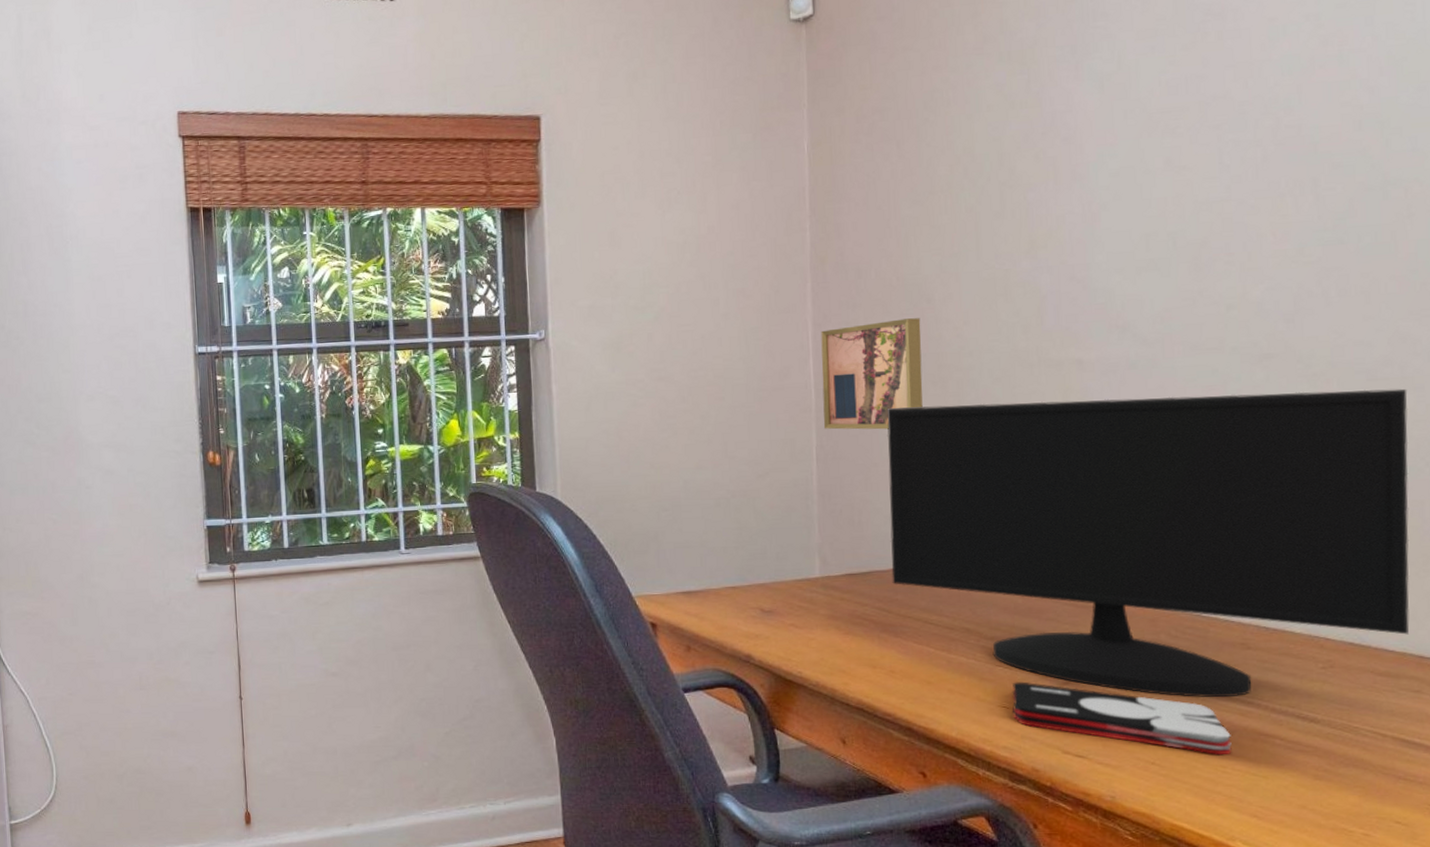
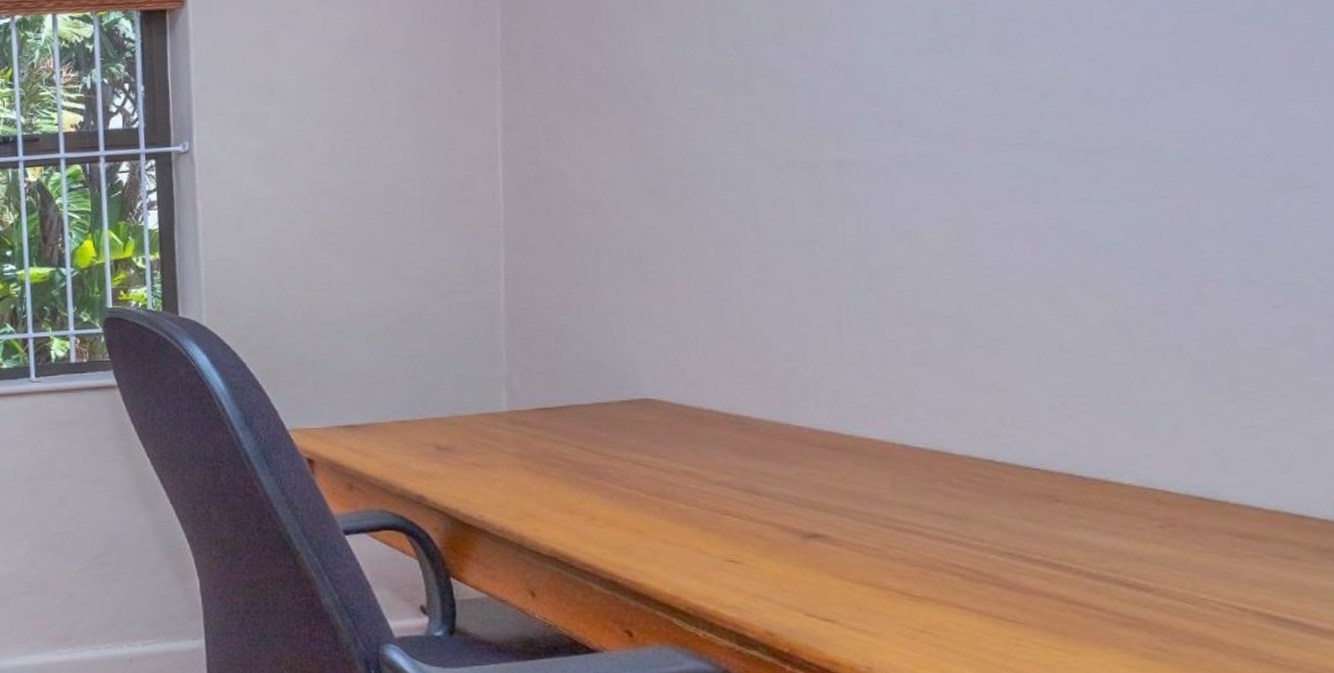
wall art: present [821,318,923,430] -> none [512,117,638,246]
computer monitor: present [887,388,1410,697] -> none [591,187,1295,557]
playing cards: present [1011,681,1232,756] -> none [741,533,1030,626]

